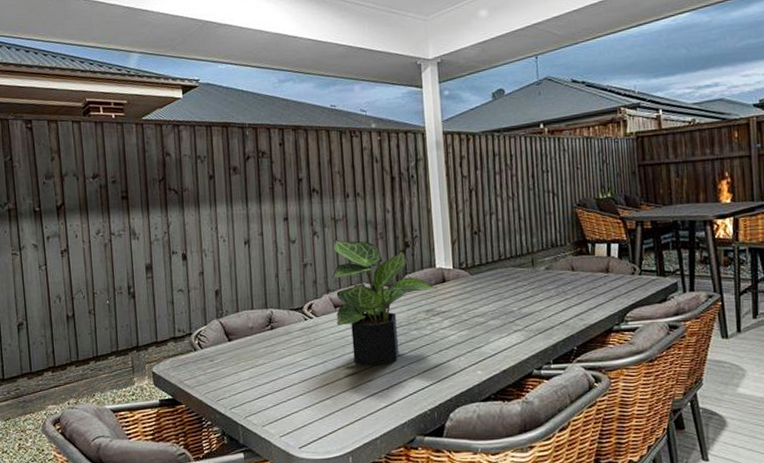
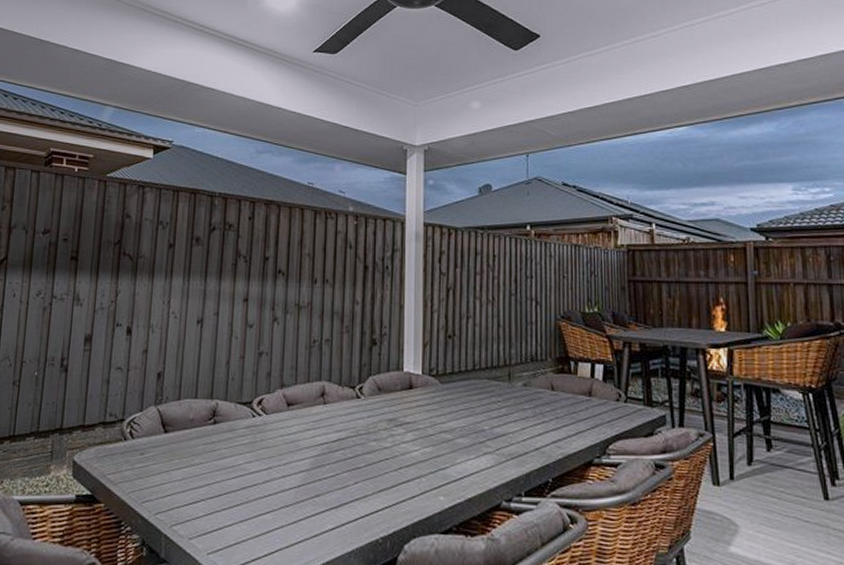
potted plant: present [331,239,437,367] -> none [288,328,403,480]

